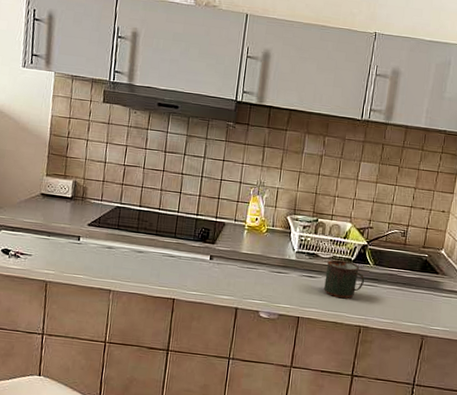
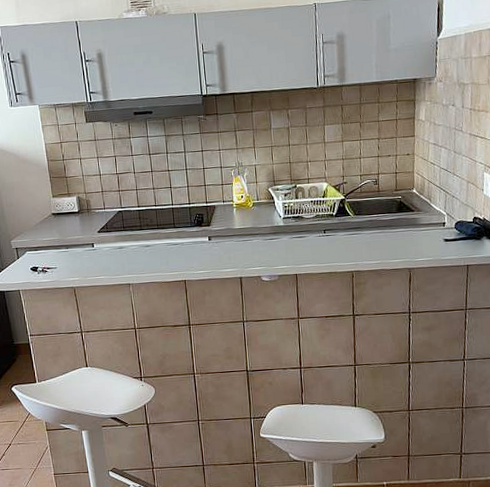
mug: present [324,259,365,298] -> none [312,217,349,250]

